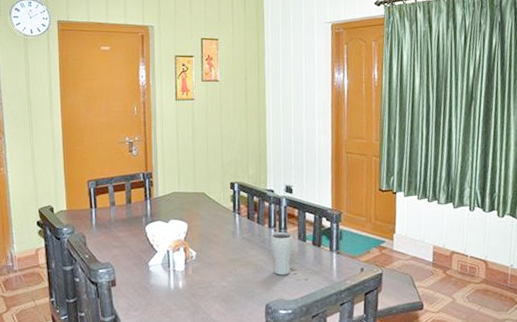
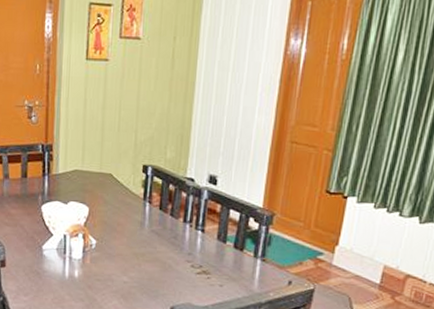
drinking glass: present [270,232,293,275] -> none [184,228,211,278]

